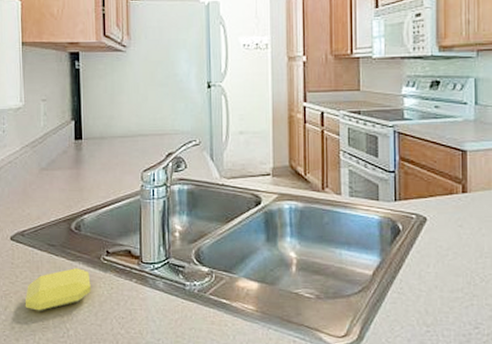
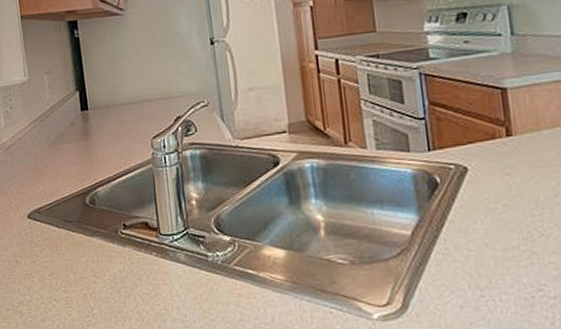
soap bar: present [25,268,91,312] -> none [47,244,112,291]

